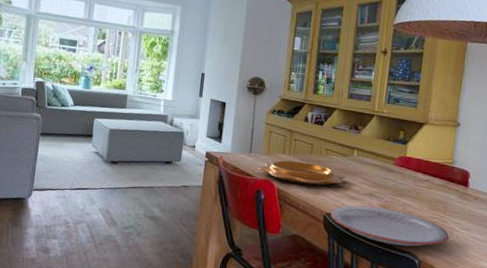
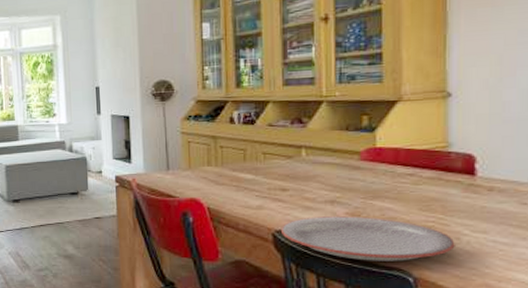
decorative bowl: present [258,160,346,186] -> none [180,172,295,199]

